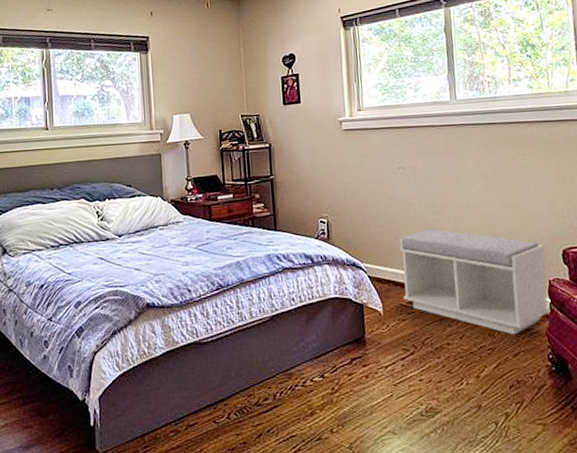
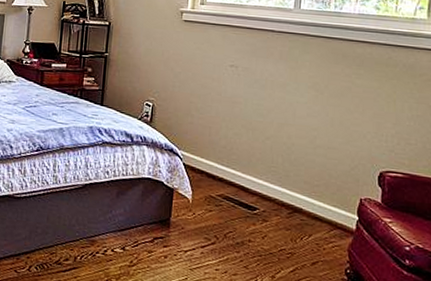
bench: present [399,229,549,335] -> none [213,129,363,245]

